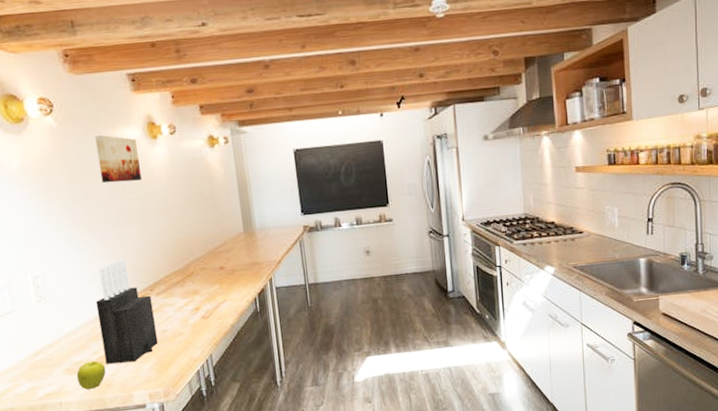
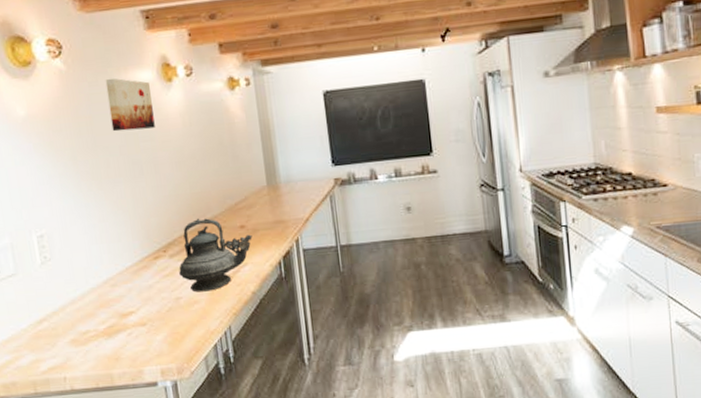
fruit: present [76,361,106,390] -> none [82,331,115,364]
knife block: present [96,259,158,364] -> none [104,216,172,335]
teapot: none [164,260,231,326] -> present [179,218,253,292]

